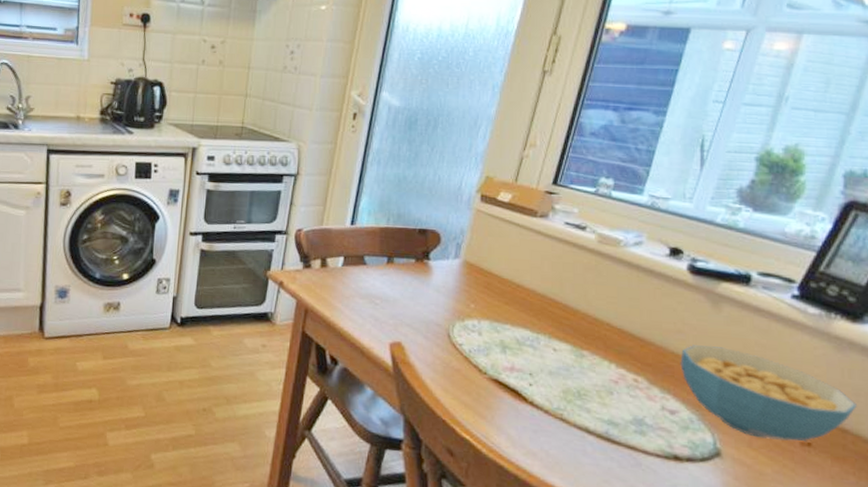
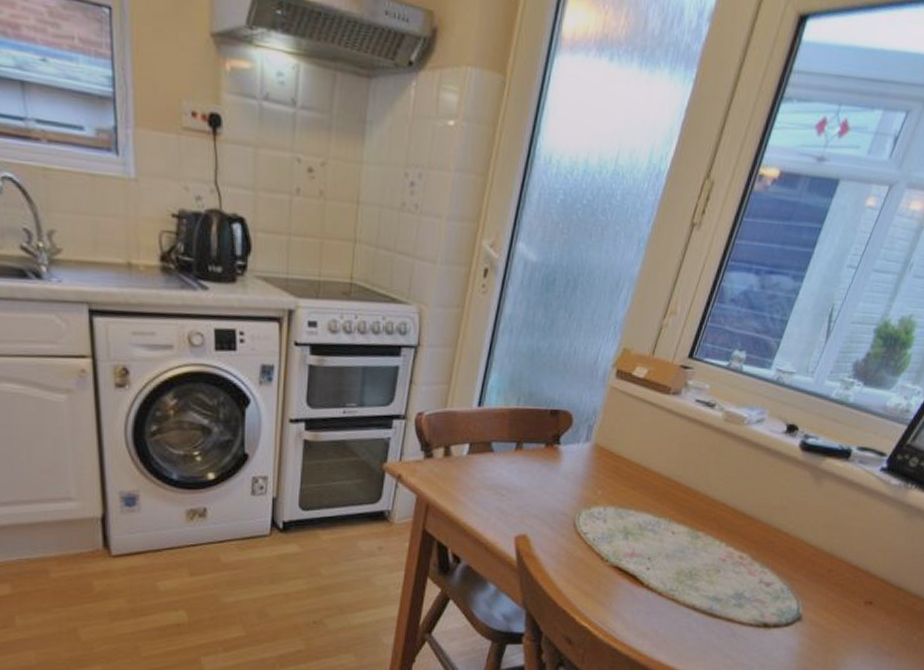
cereal bowl: present [680,345,857,442] -> none [780,519,912,601]

